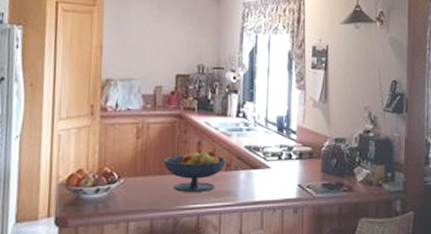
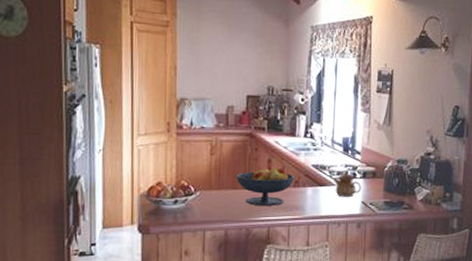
teapot: none [267,150,298,180] -> present [333,169,362,197]

